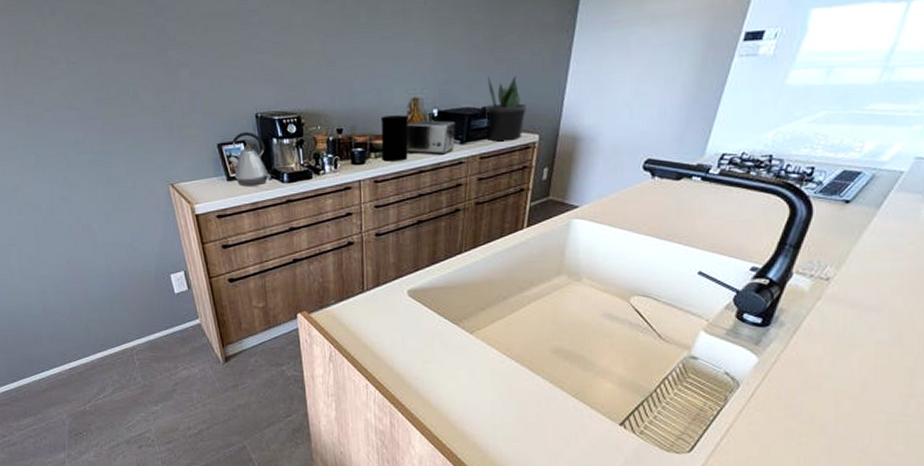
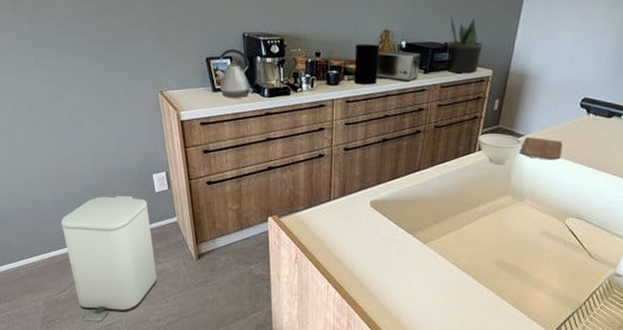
pedal bin: none [79,299,185,432] -> present [61,195,158,322]
bowl: none [525,206,578,242] -> present [478,134,523,165]
cutting board: none [573,208,624,233] -> present [519,137,563,160]

